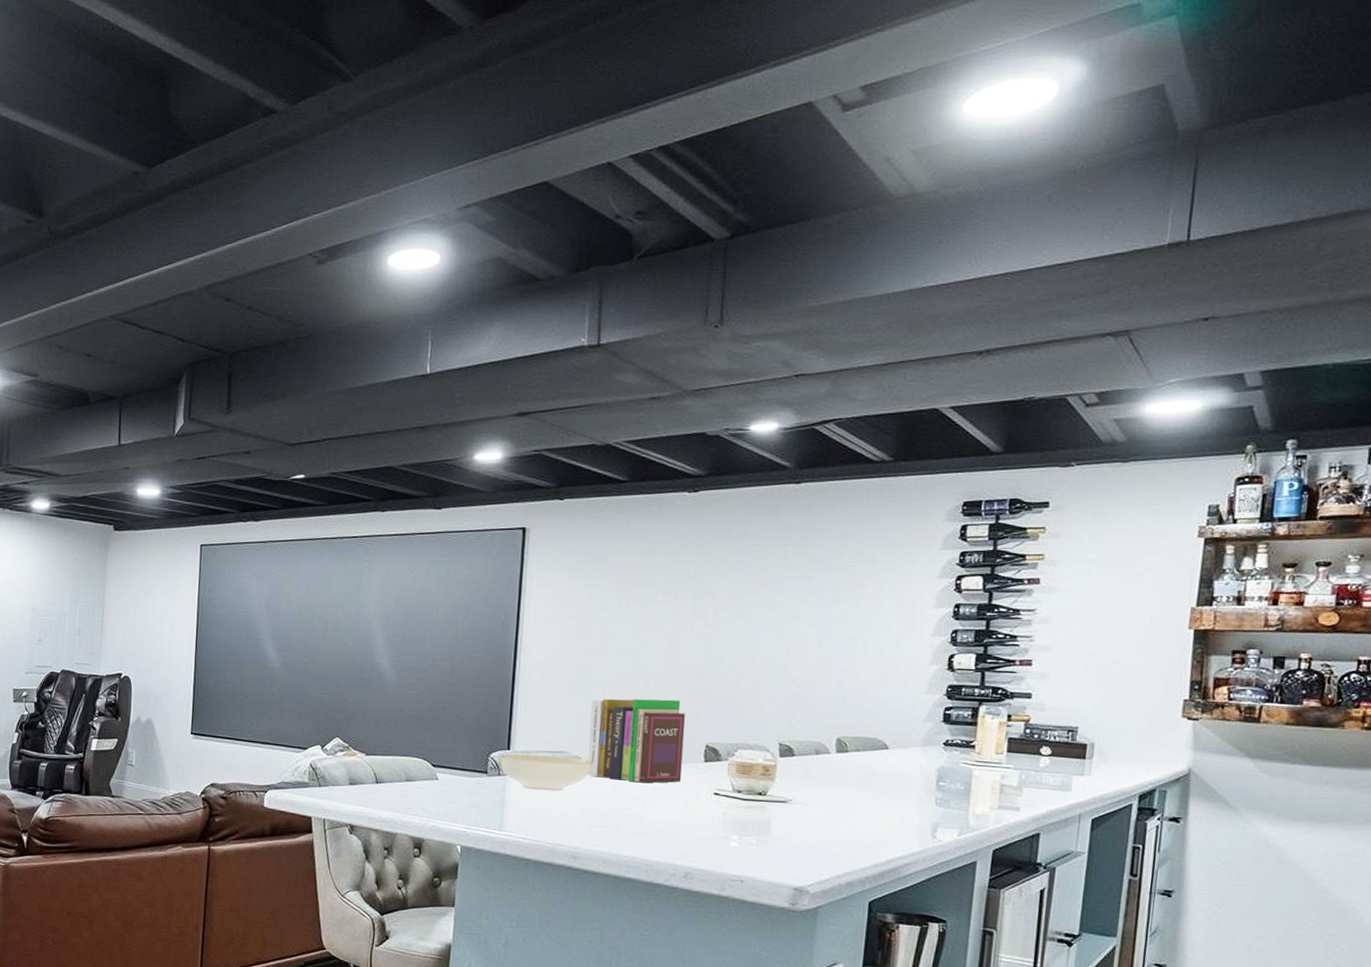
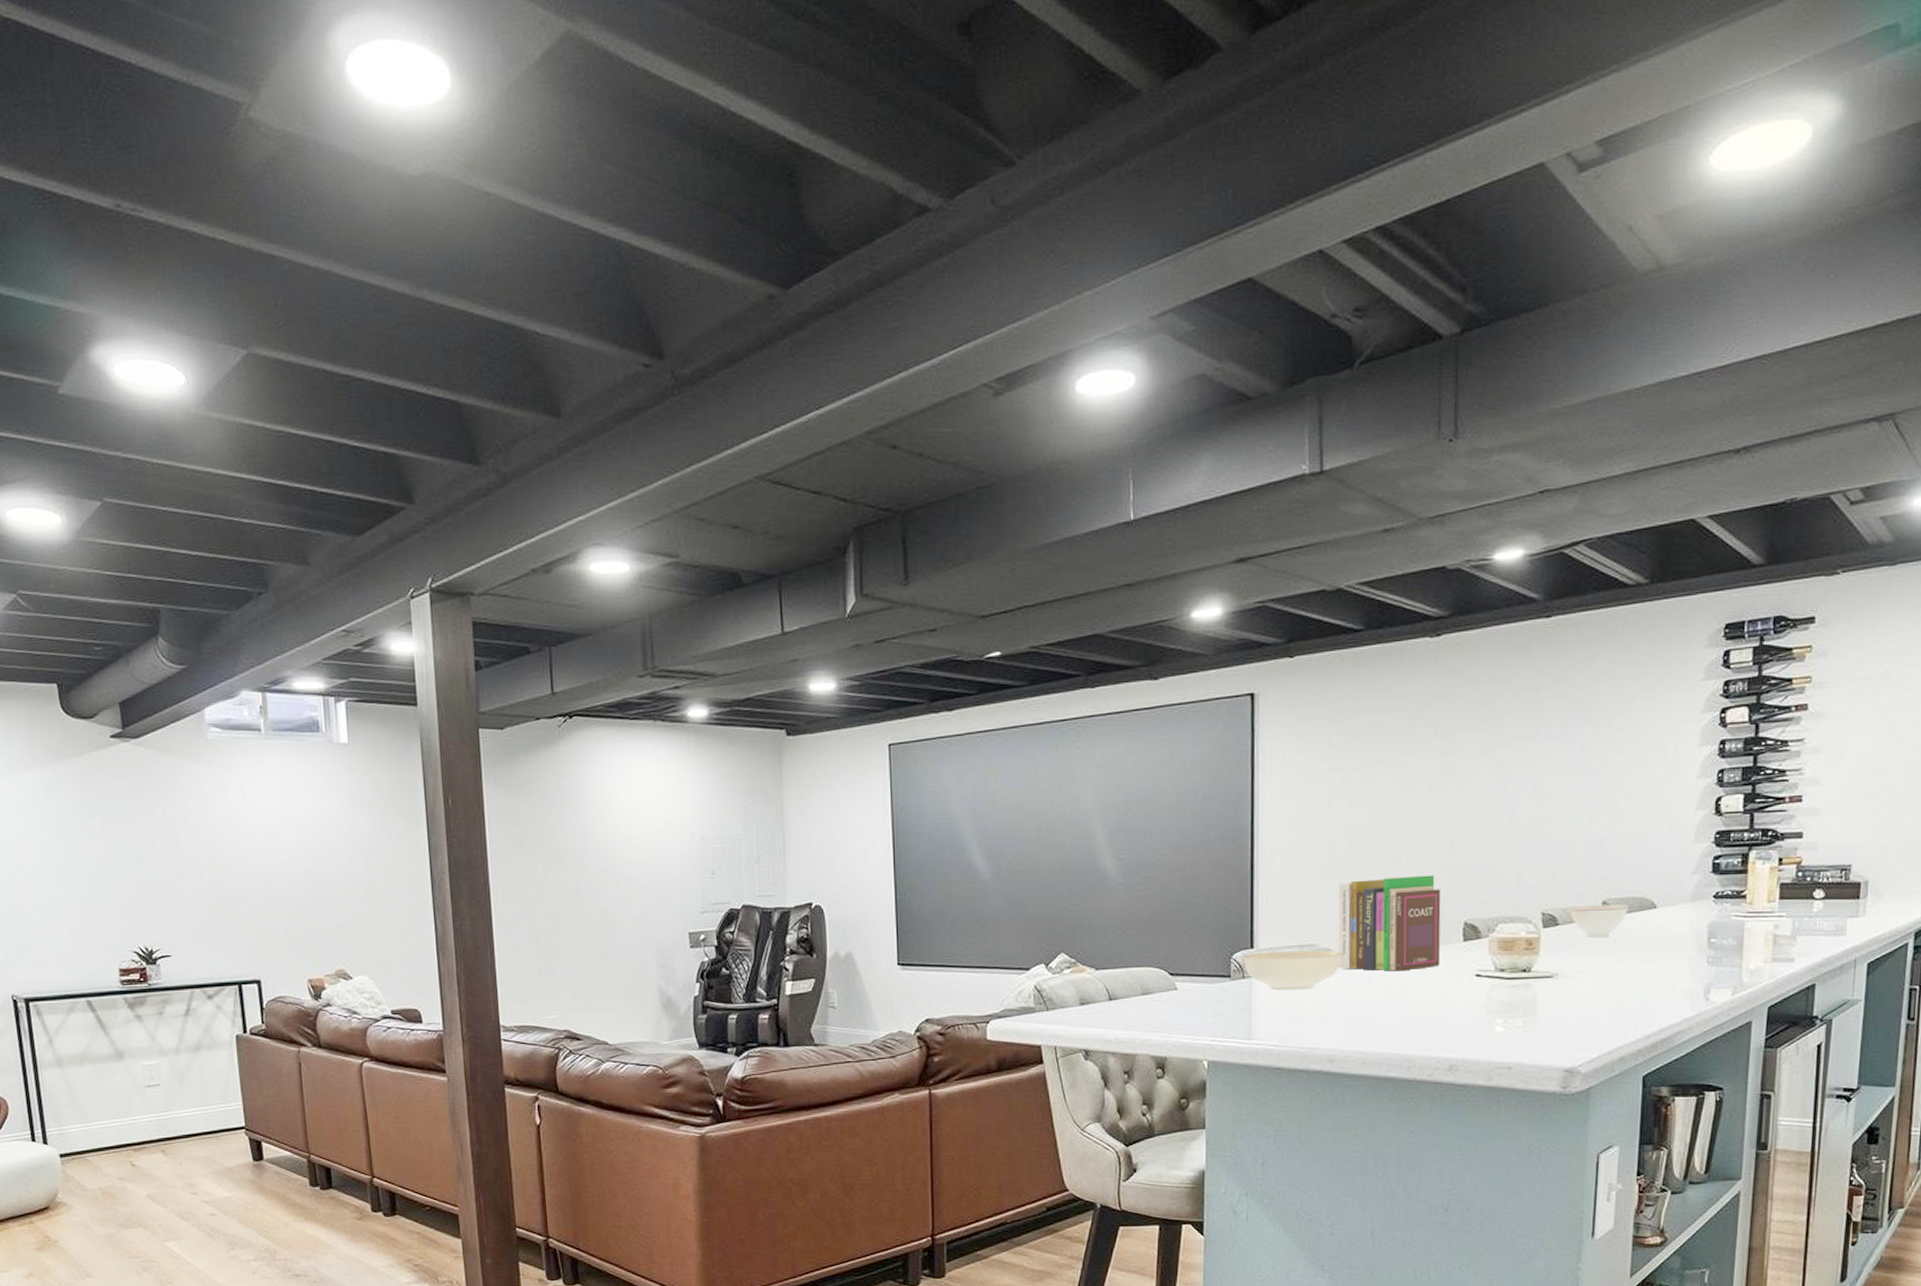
bowl: none [804,740,863,771] -> present [1568,904,1630,937]

